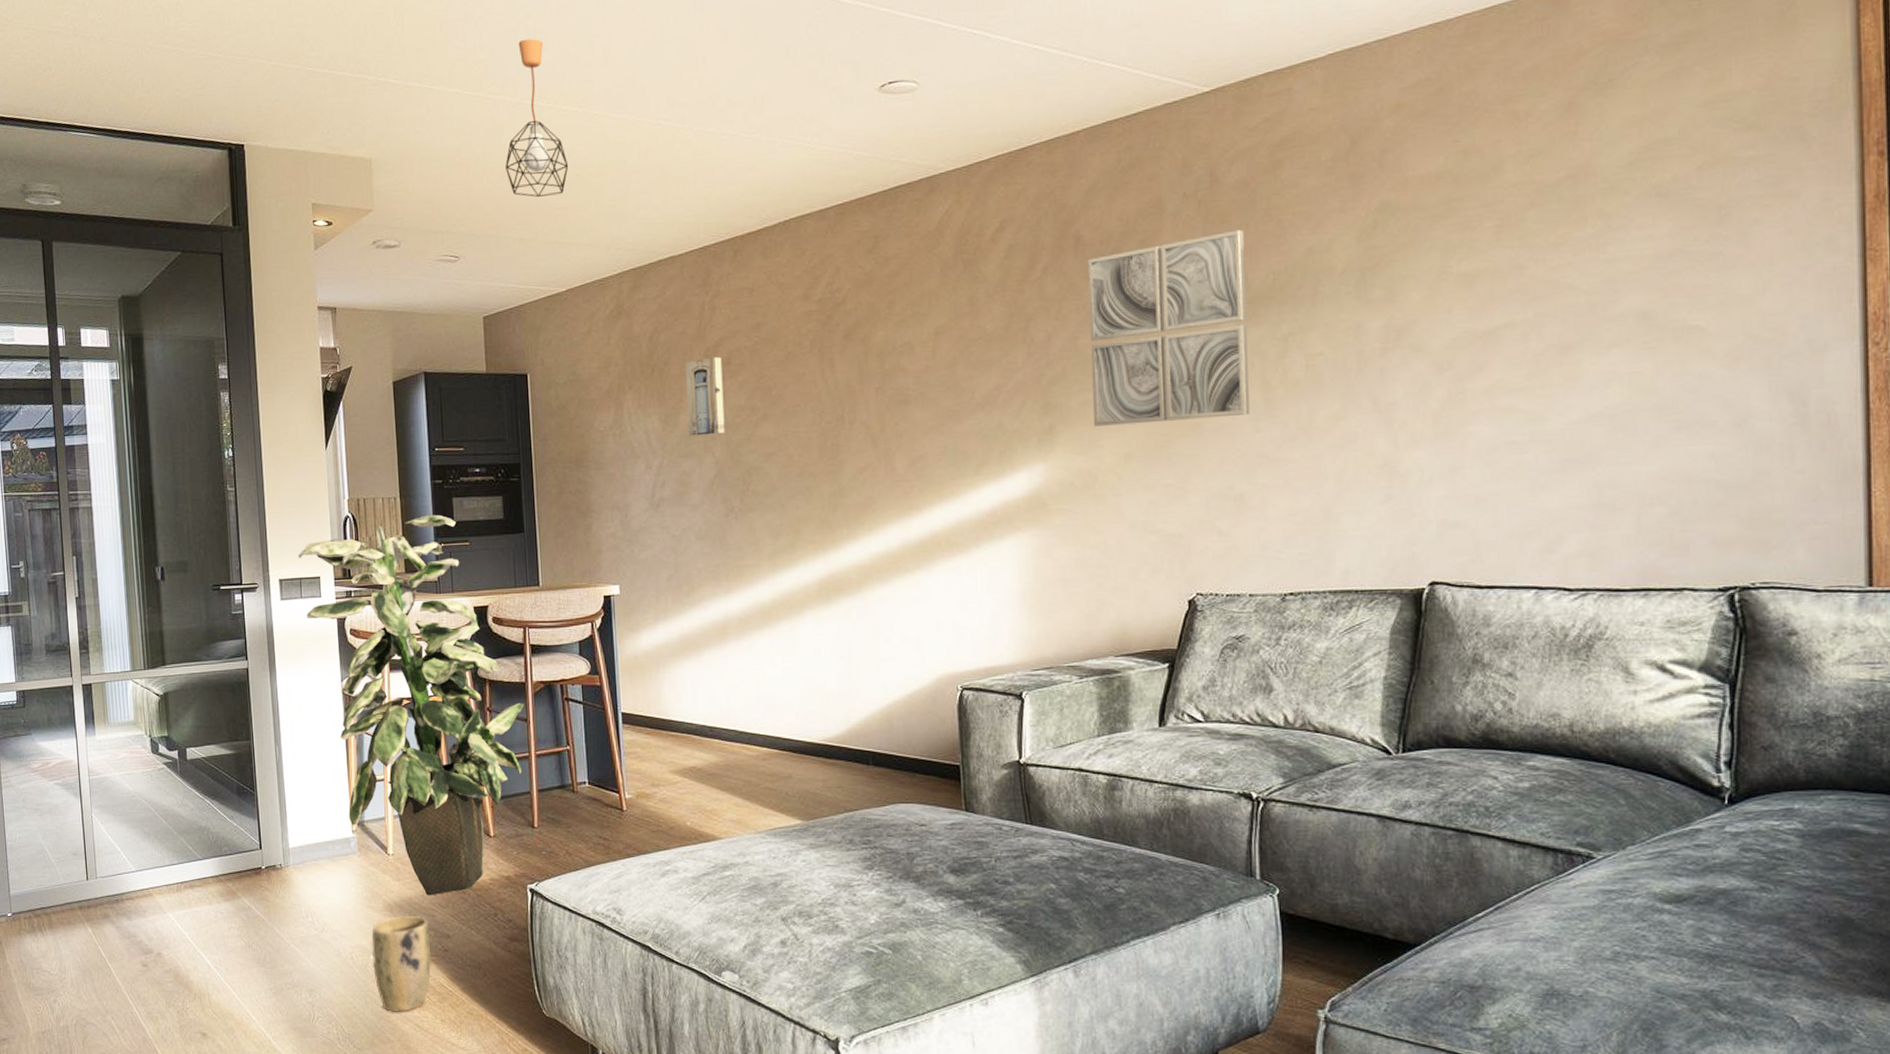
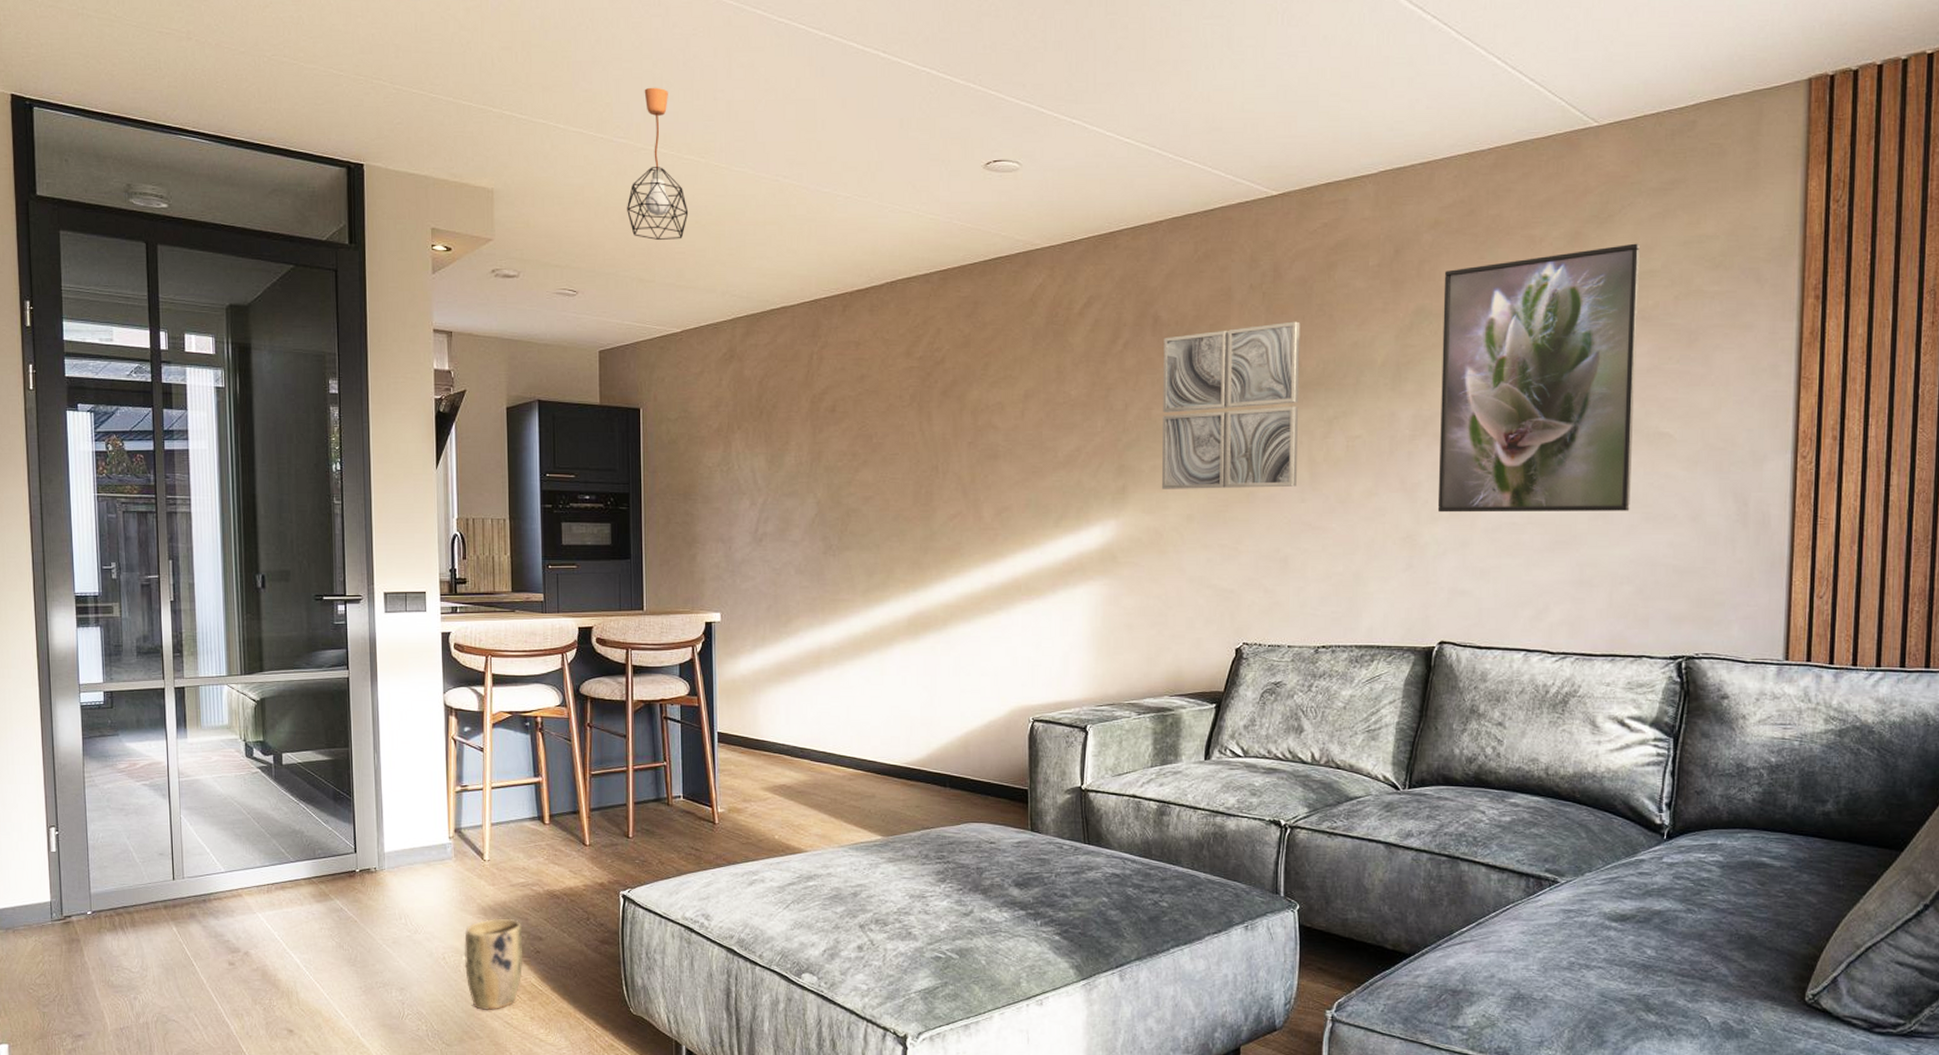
indoor plant: present [298,514,524,896] -> none [405,537,624,900]
wall art: present [684,356,725,436] -> none [792,404,827,477]
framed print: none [1411,108,1657,435] -> present [1437,243,1640,513]

